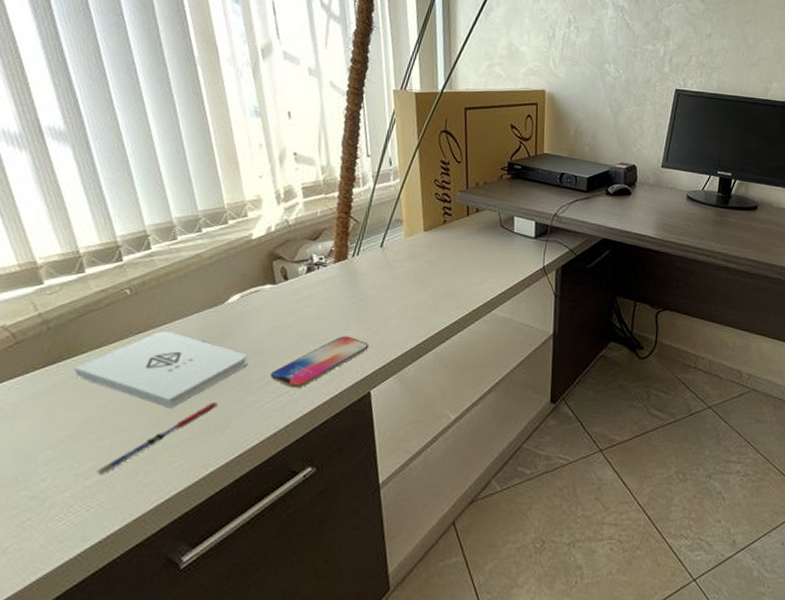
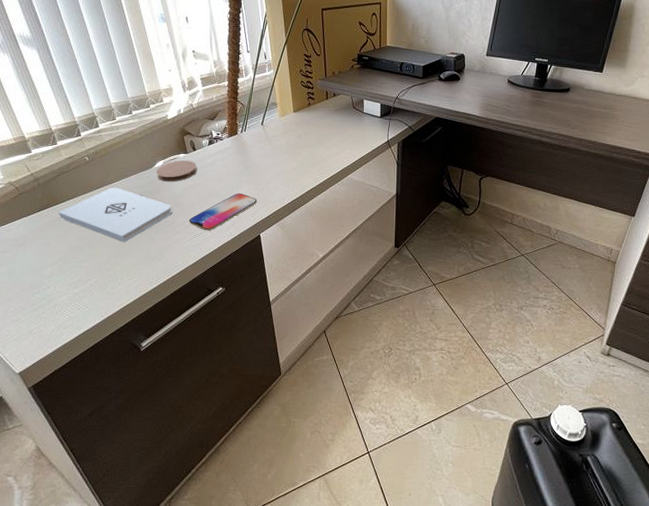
pen: present [97,402,219,474] -> none [81,239,156,286]
coaster: none [229,293,288,323] -> present [156,160,197,182]

